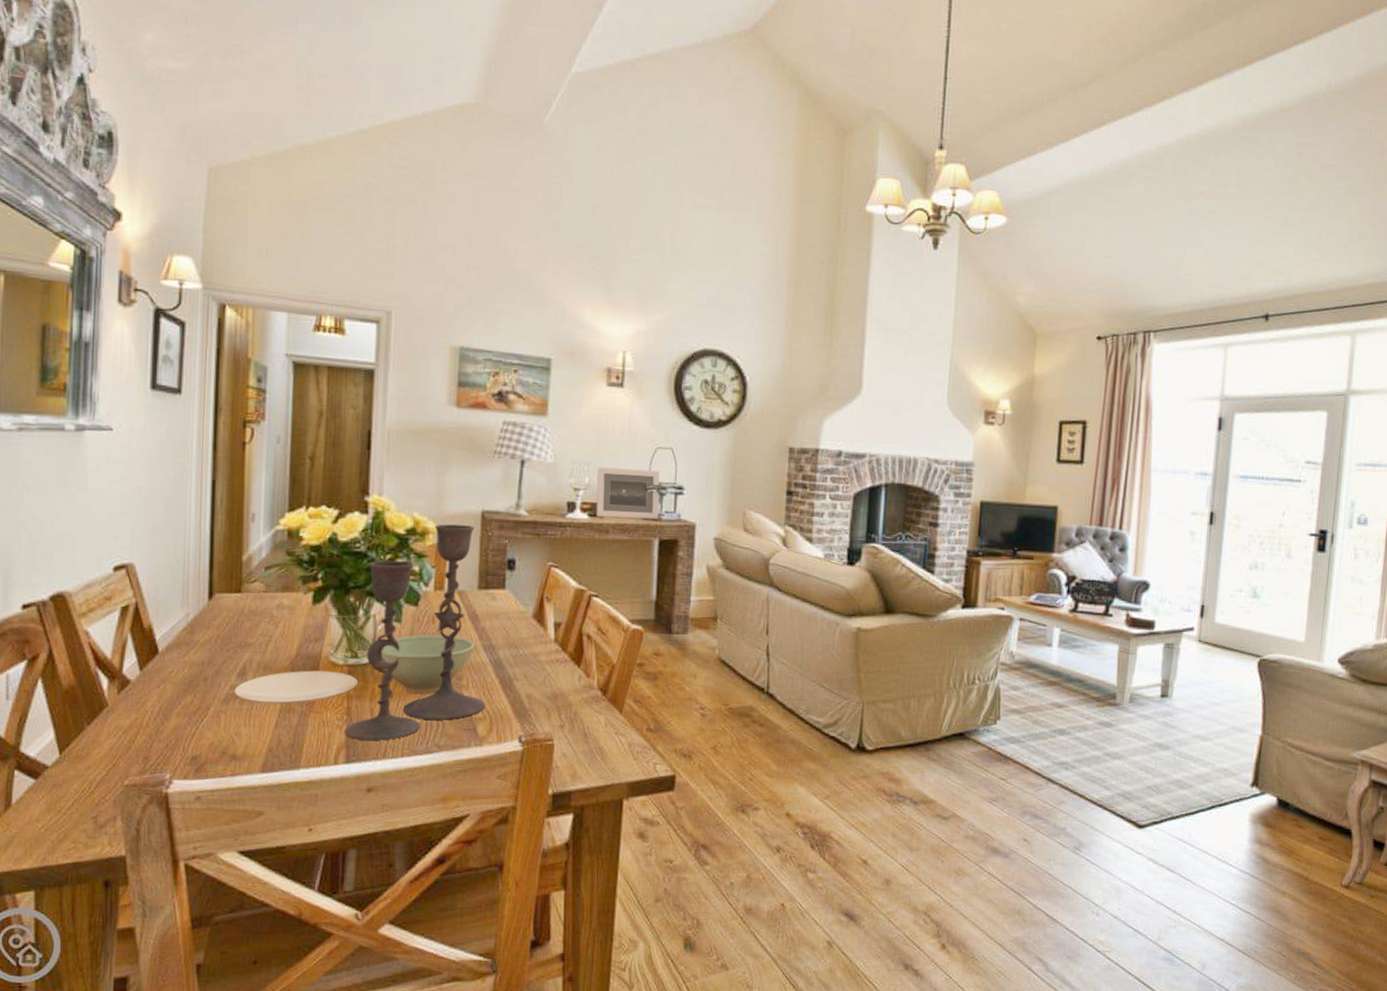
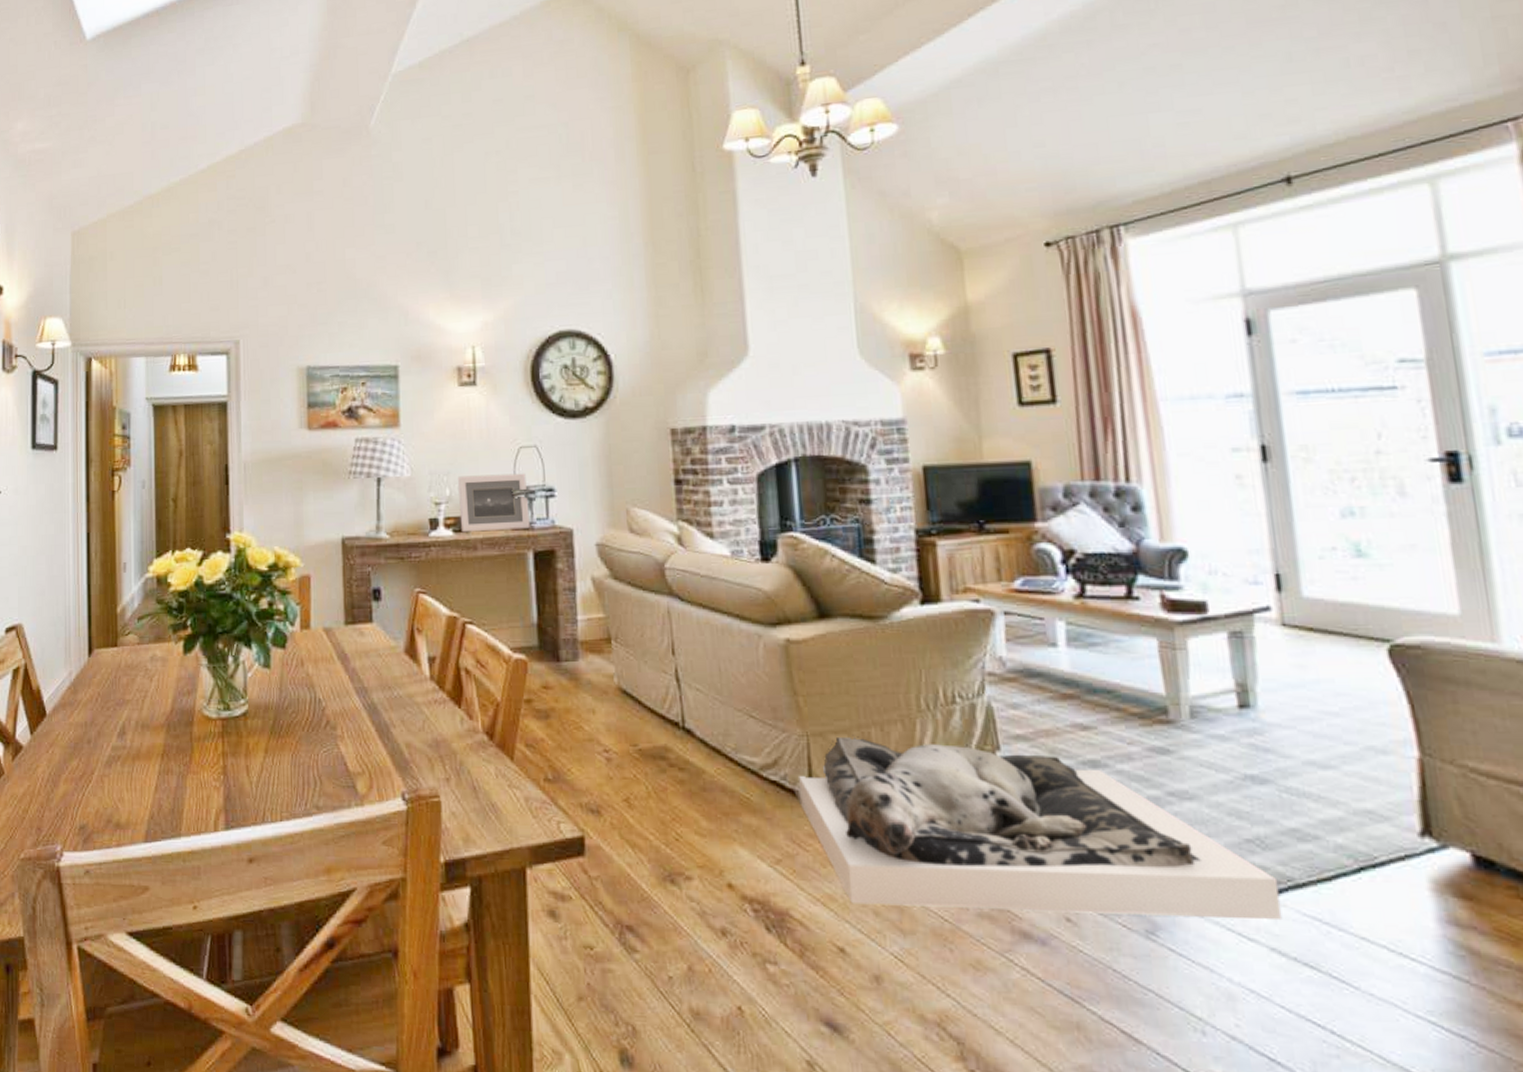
plate: present [234,670,359,705] -> none [115,726,233,766]
candlestick: present [345,524,486,741] -> none [222,555,363,803]
bowl: present [381,634,475,695] -> none [253,679,346,748]
dog bed: none [847,704,1162,841] -> present [794,735,1283,921]

